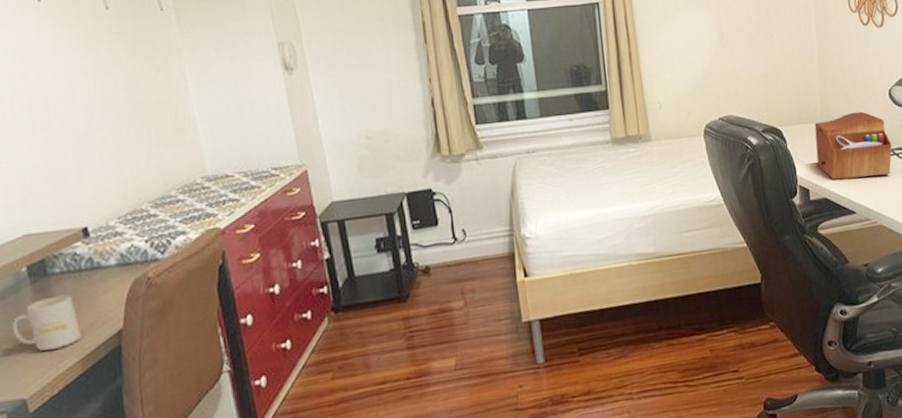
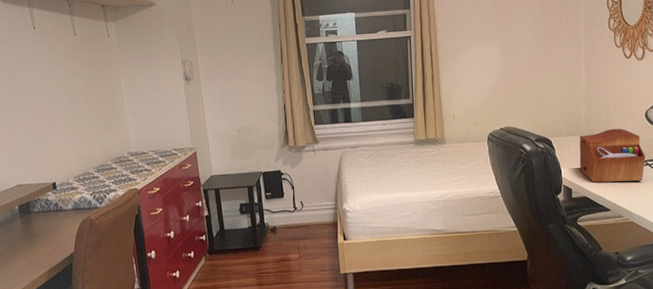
mug: present [12,294,81,351] -> none [8,227,48,264]

